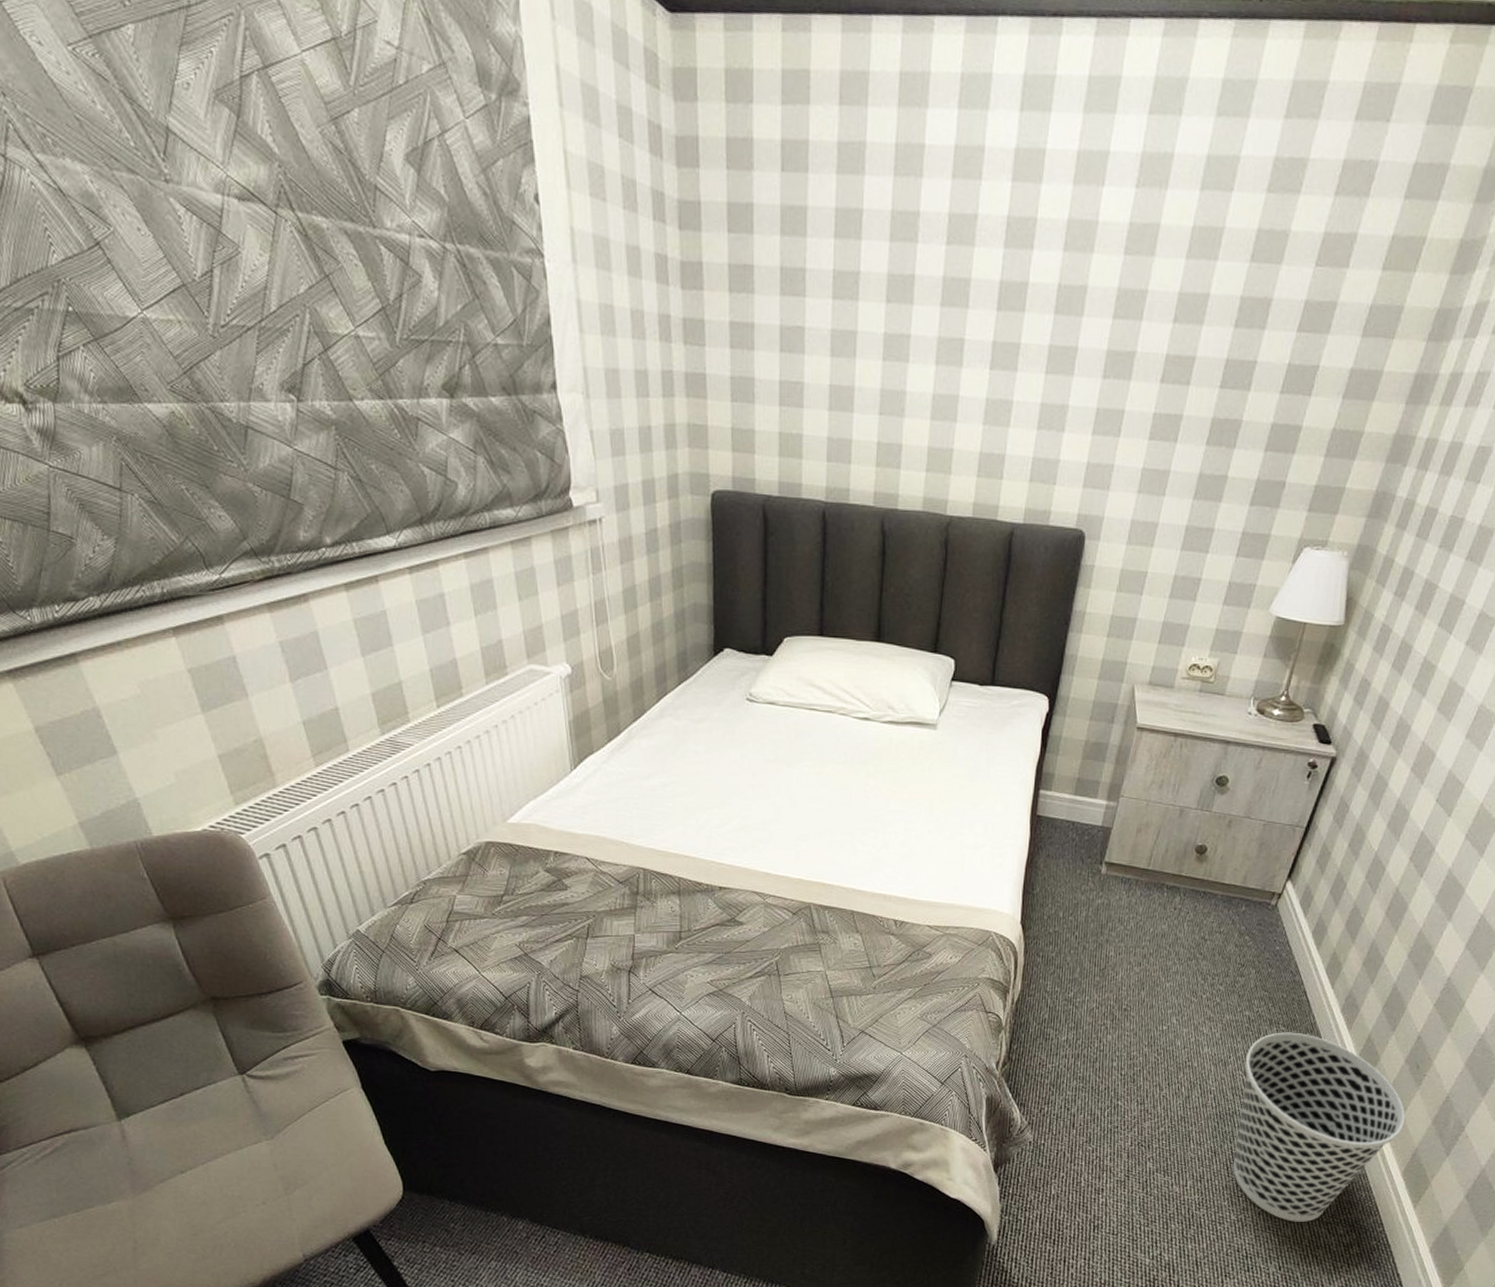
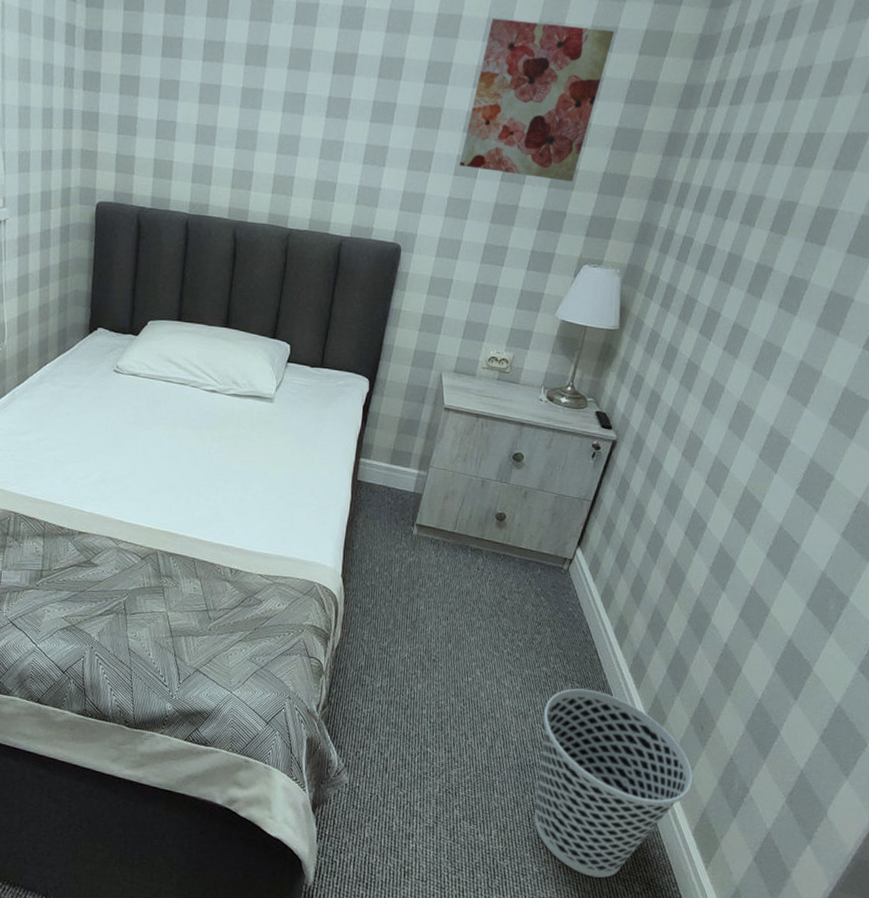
wall art: none [1156,226,1352,442] -> present [460,18,614,182]

